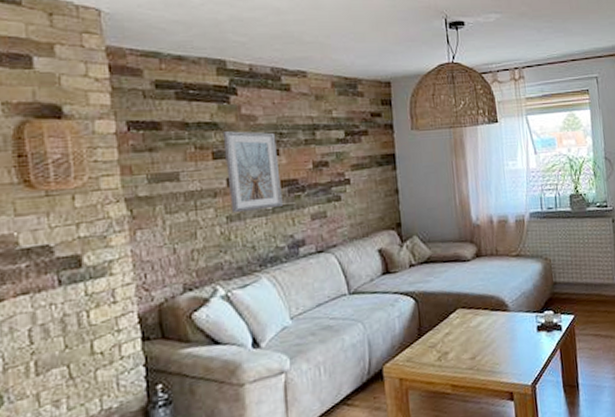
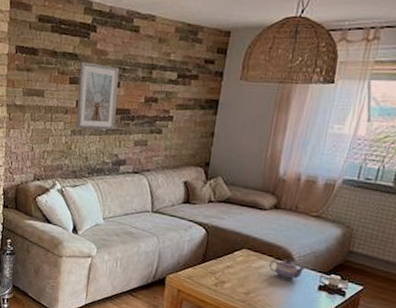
teapot: none [487,307,520,331] -> present [269,259,305,280]

